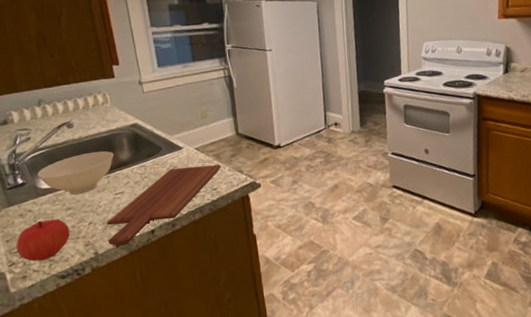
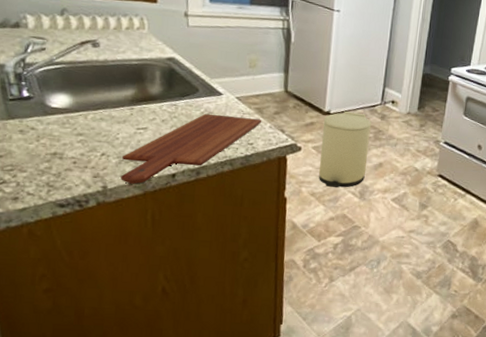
fruit: present [16,219,70,262] -> none [10,141,78,185]
bowl: present [37,150,114,195] -> none [47,78,143,121]
pedal bin: none [275,141,324,217] -> present [319,111,372,188]

